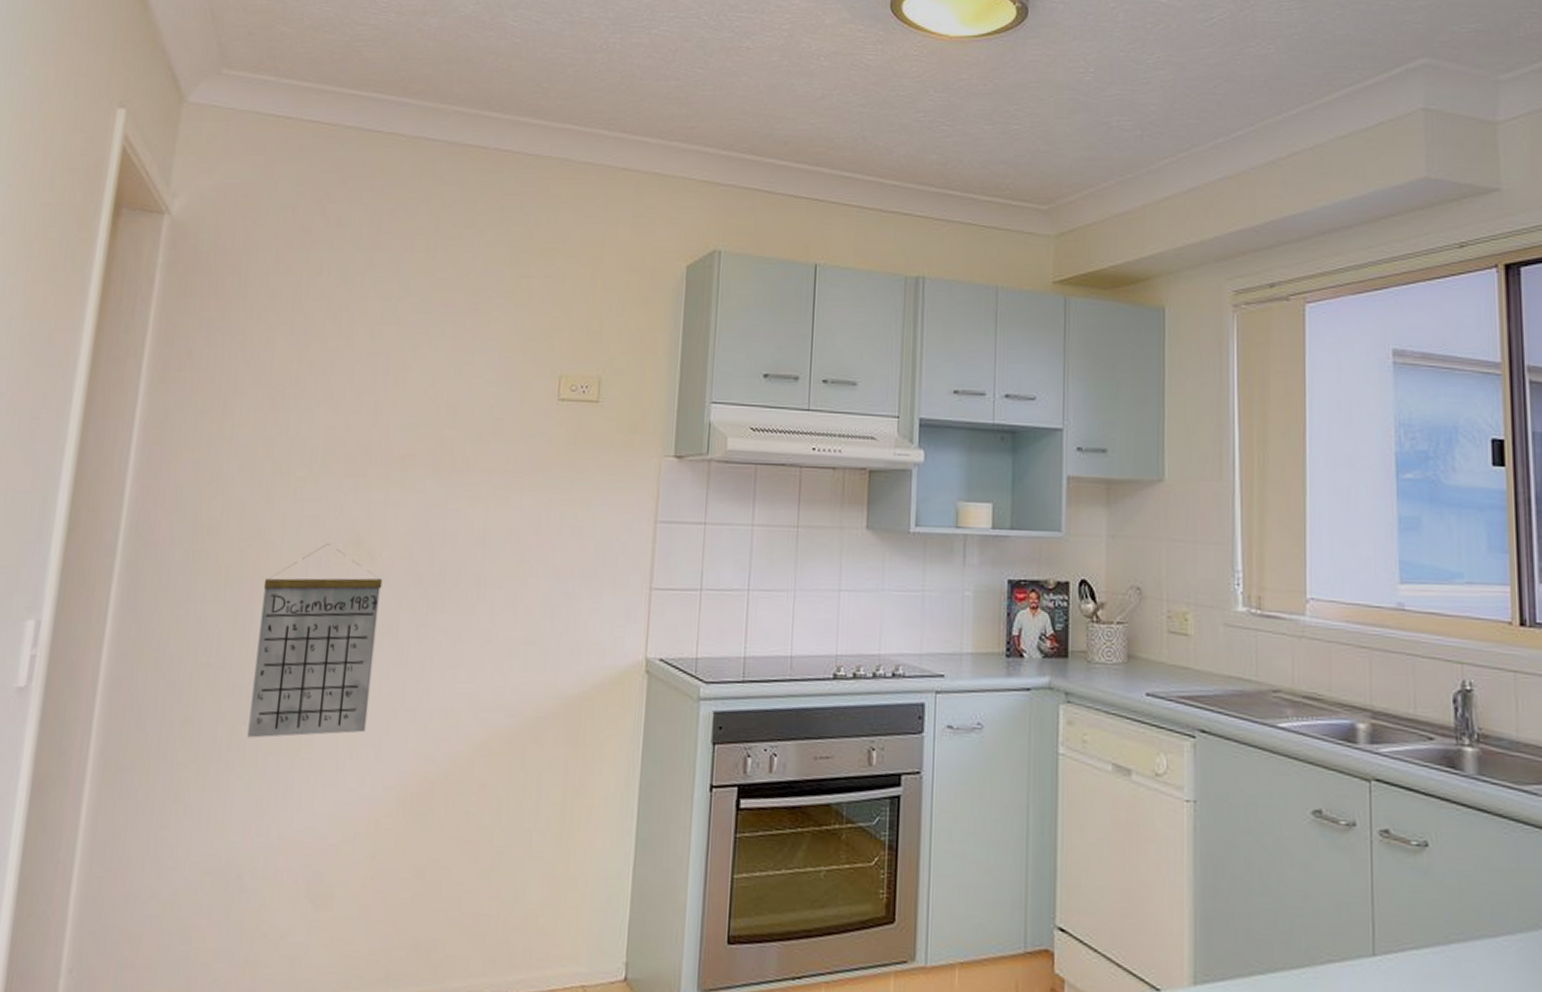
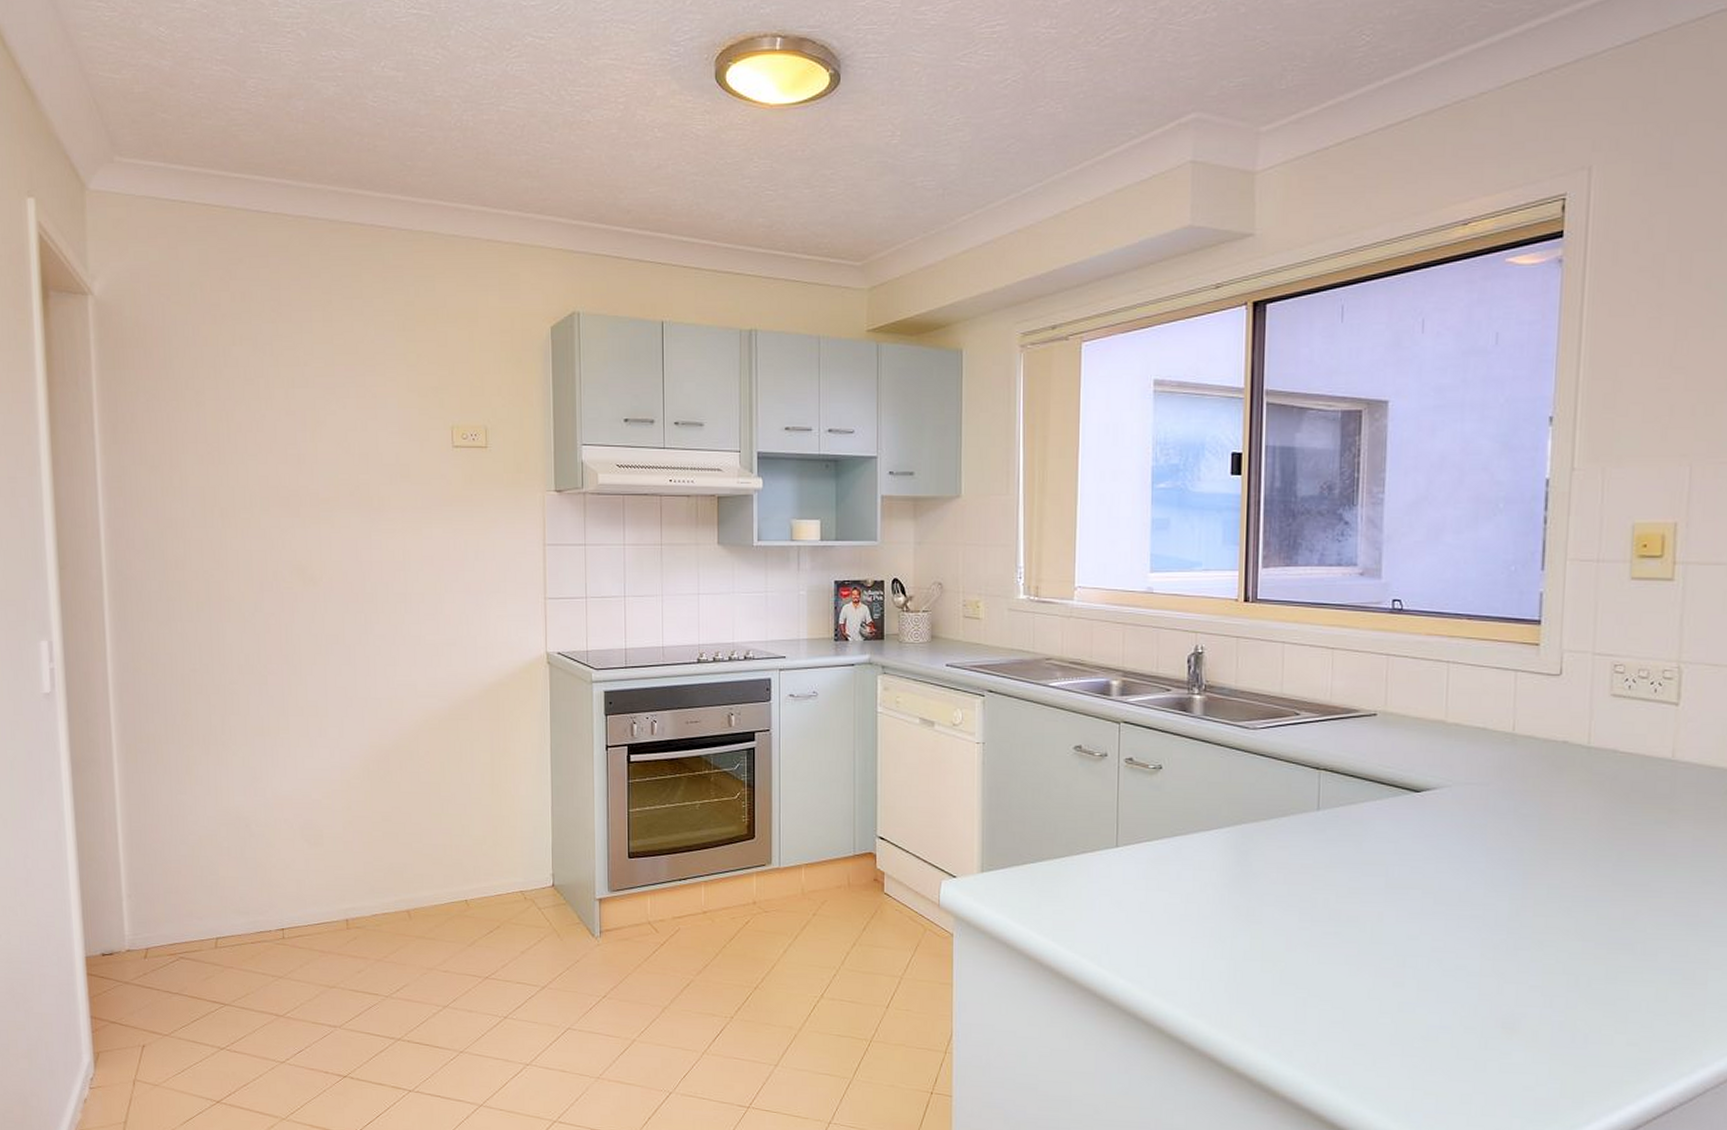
calendar: present [247,544,383,738] -> none [229,572,329,725]

